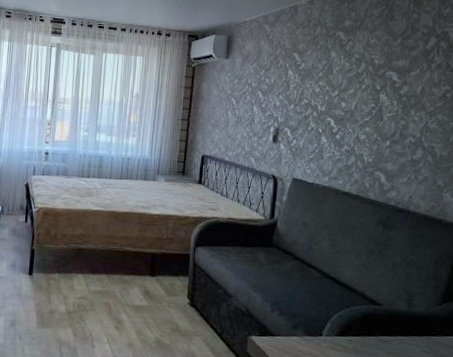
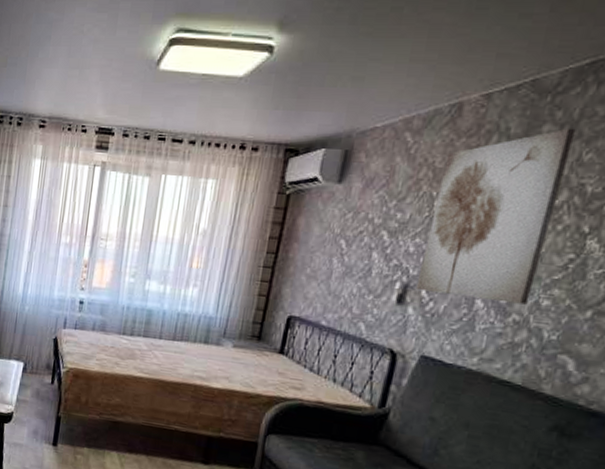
wall art: none [284,23,364,139] -> present [415,128,576,305]

